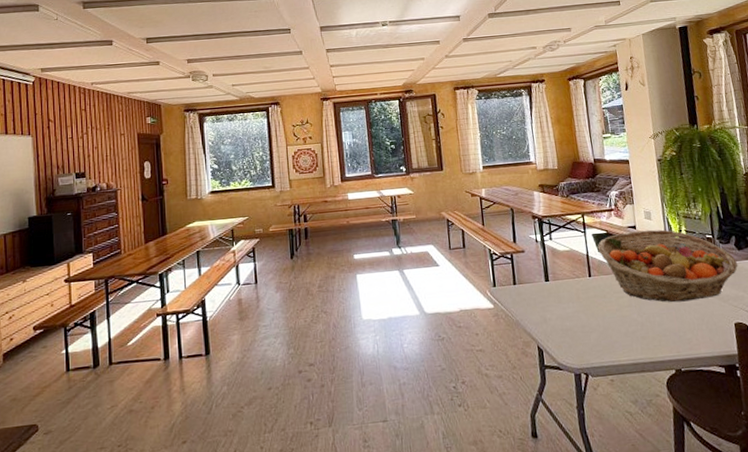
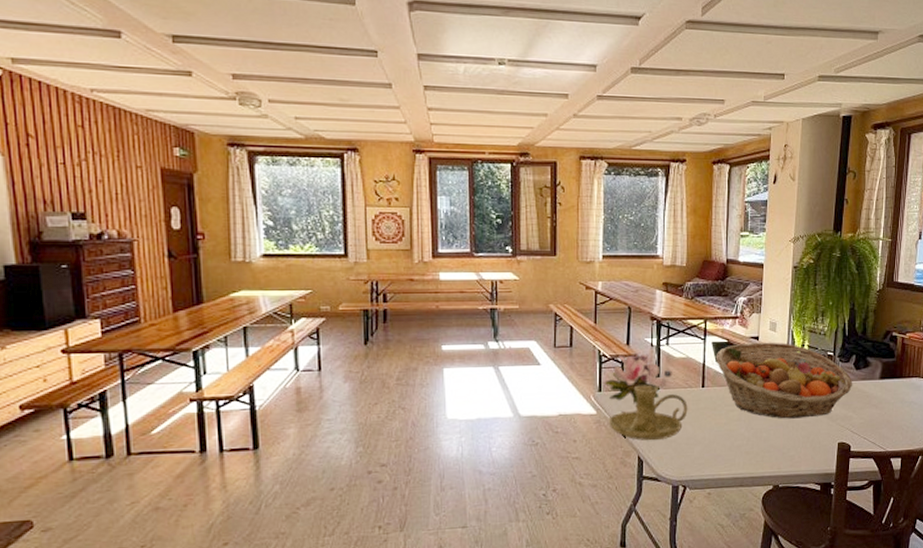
flower: none [497,249,559,297] -> present [604,352,672,404]
candle holder: none [505,278,579,331] -> present [608,385,688,441]

